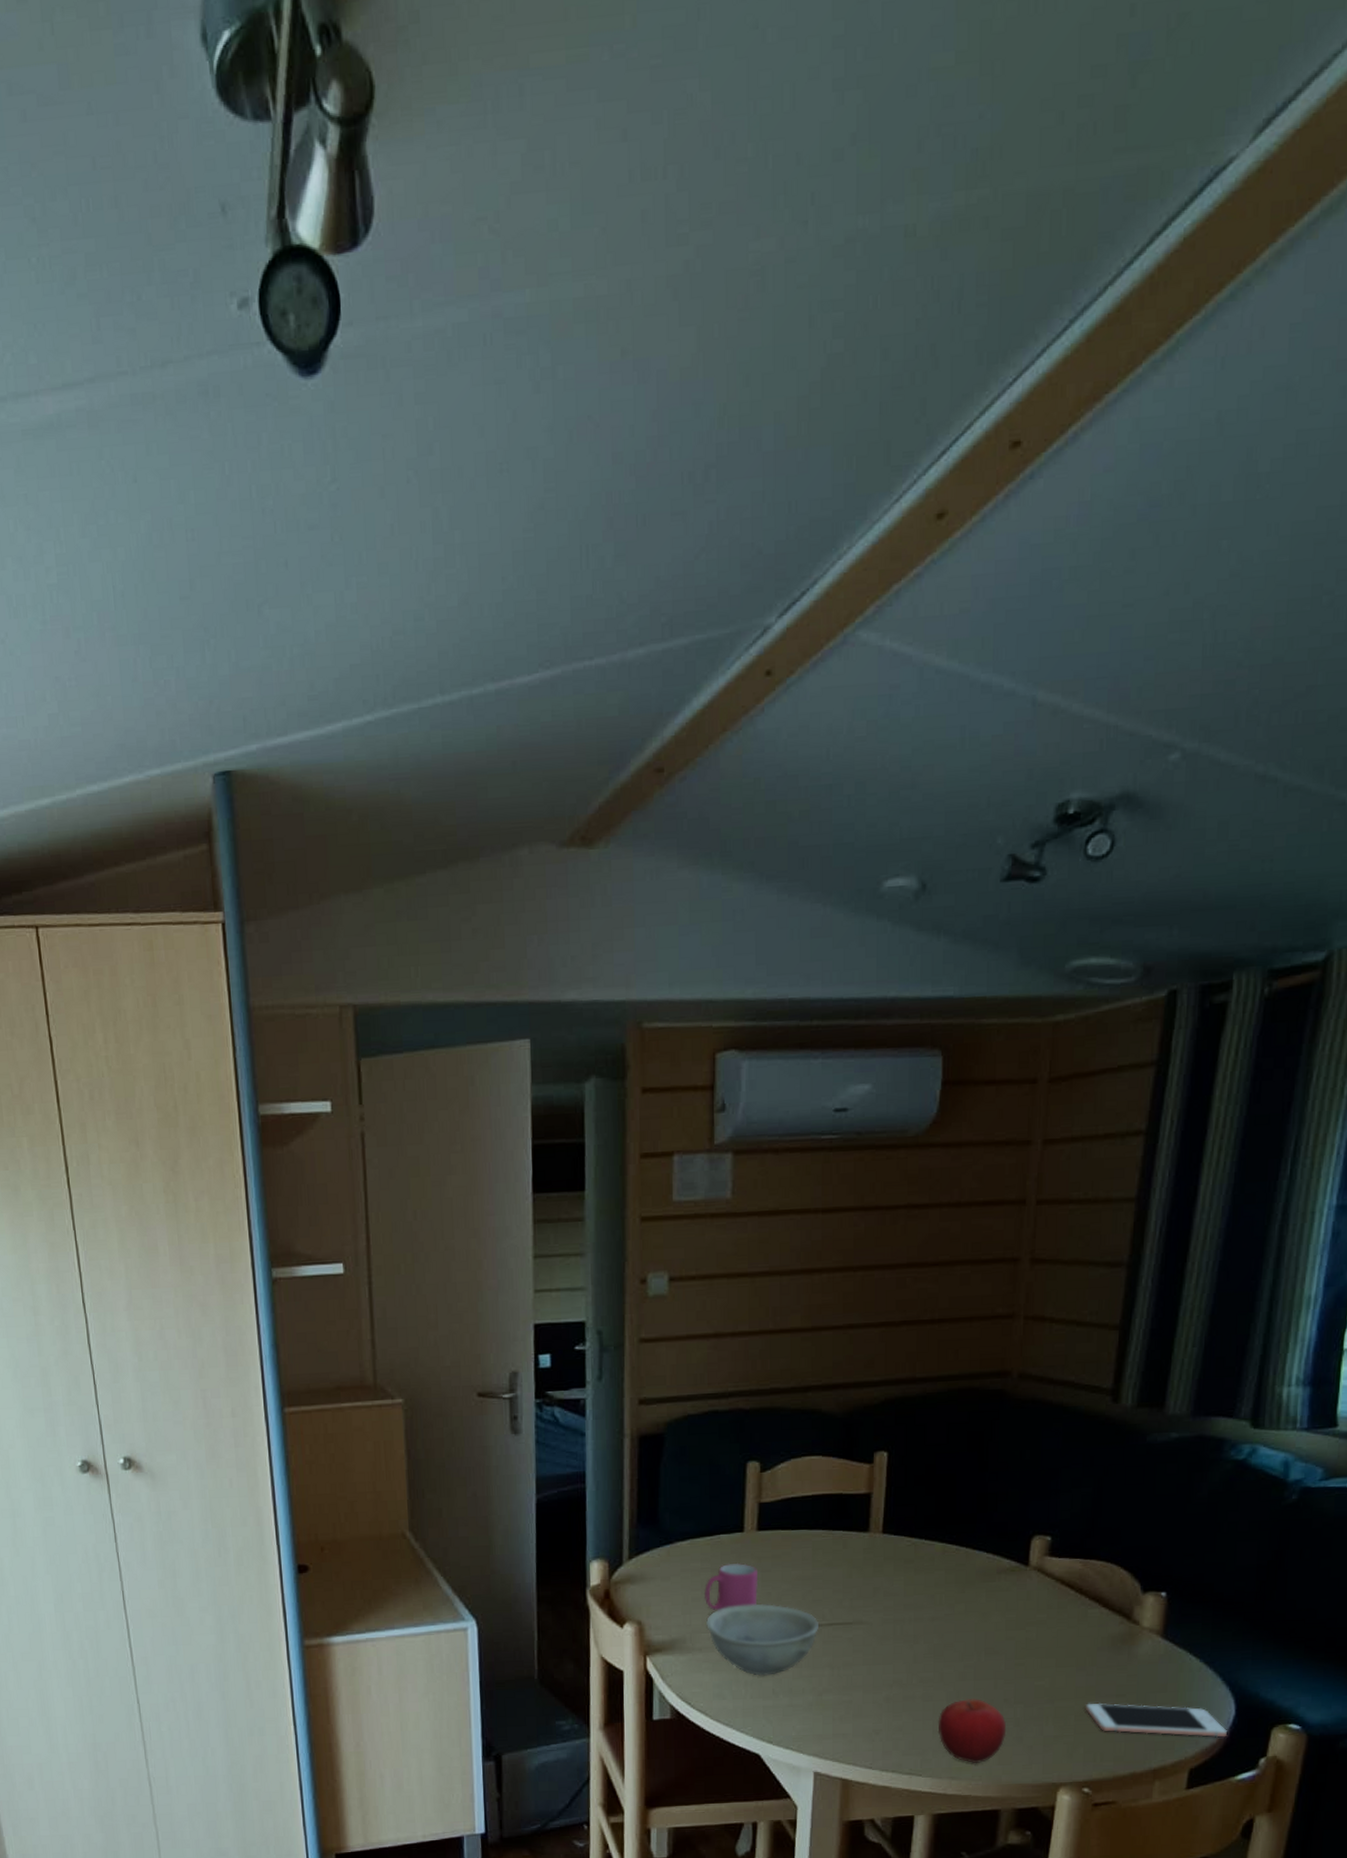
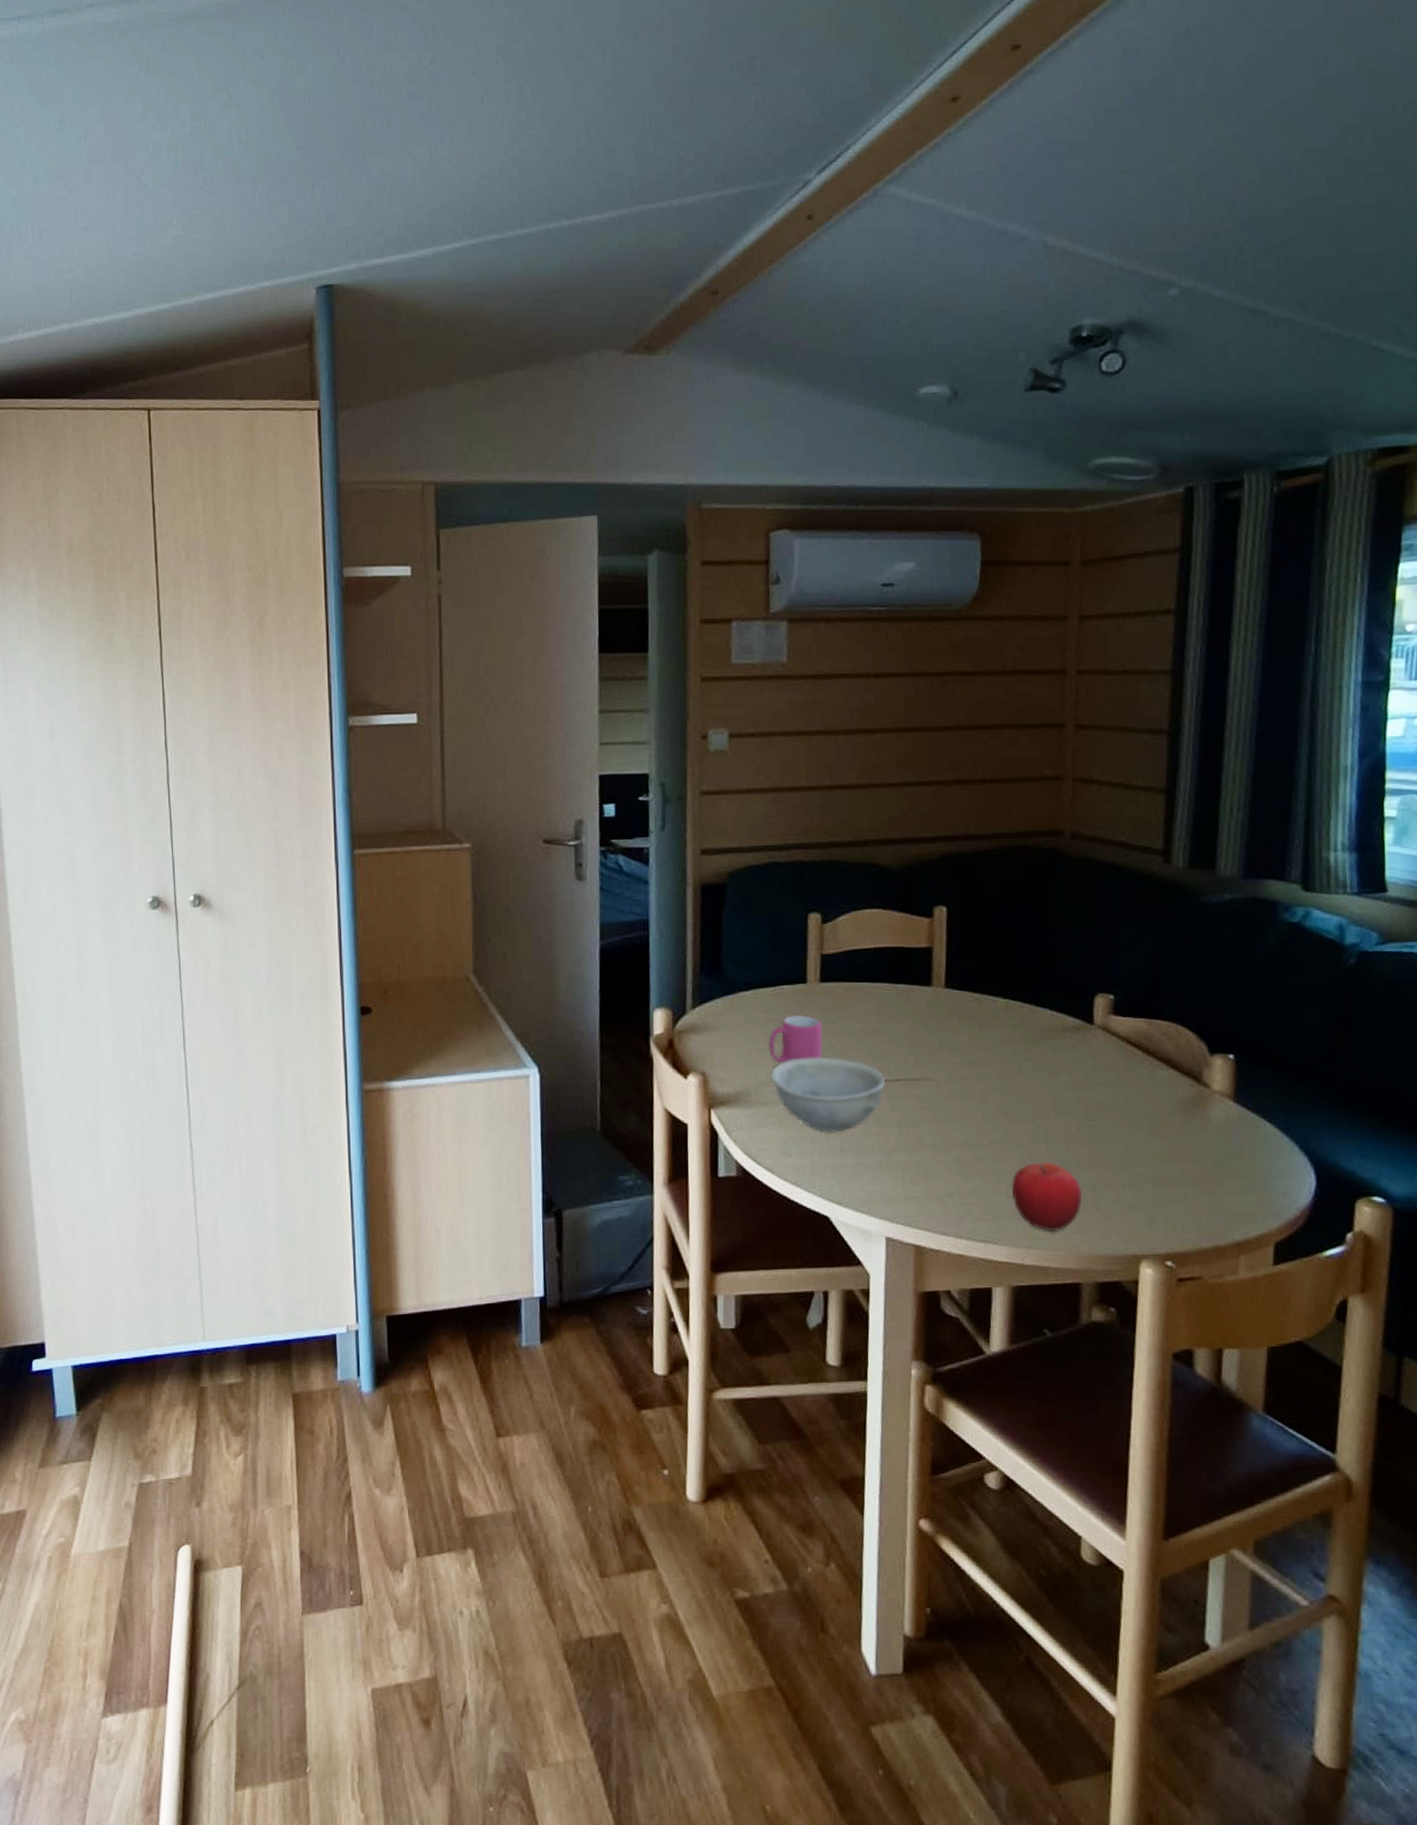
cell phone: present [1086,1702,1228,1738] -> none [1162,1169,1311,1210]

